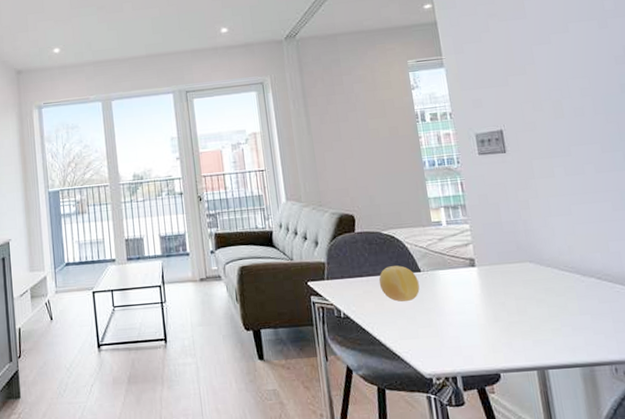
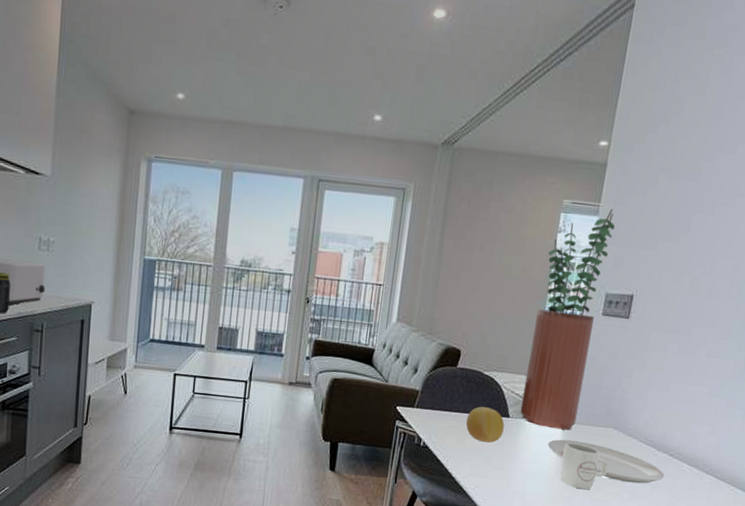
vase: none [408,58,489,275] -> present [520,208,615,430]
plate: none [467,282,601,316] -> present [547,439,665,484]
mug: none [485,284,539,332] -> present [560,442,609,490]

